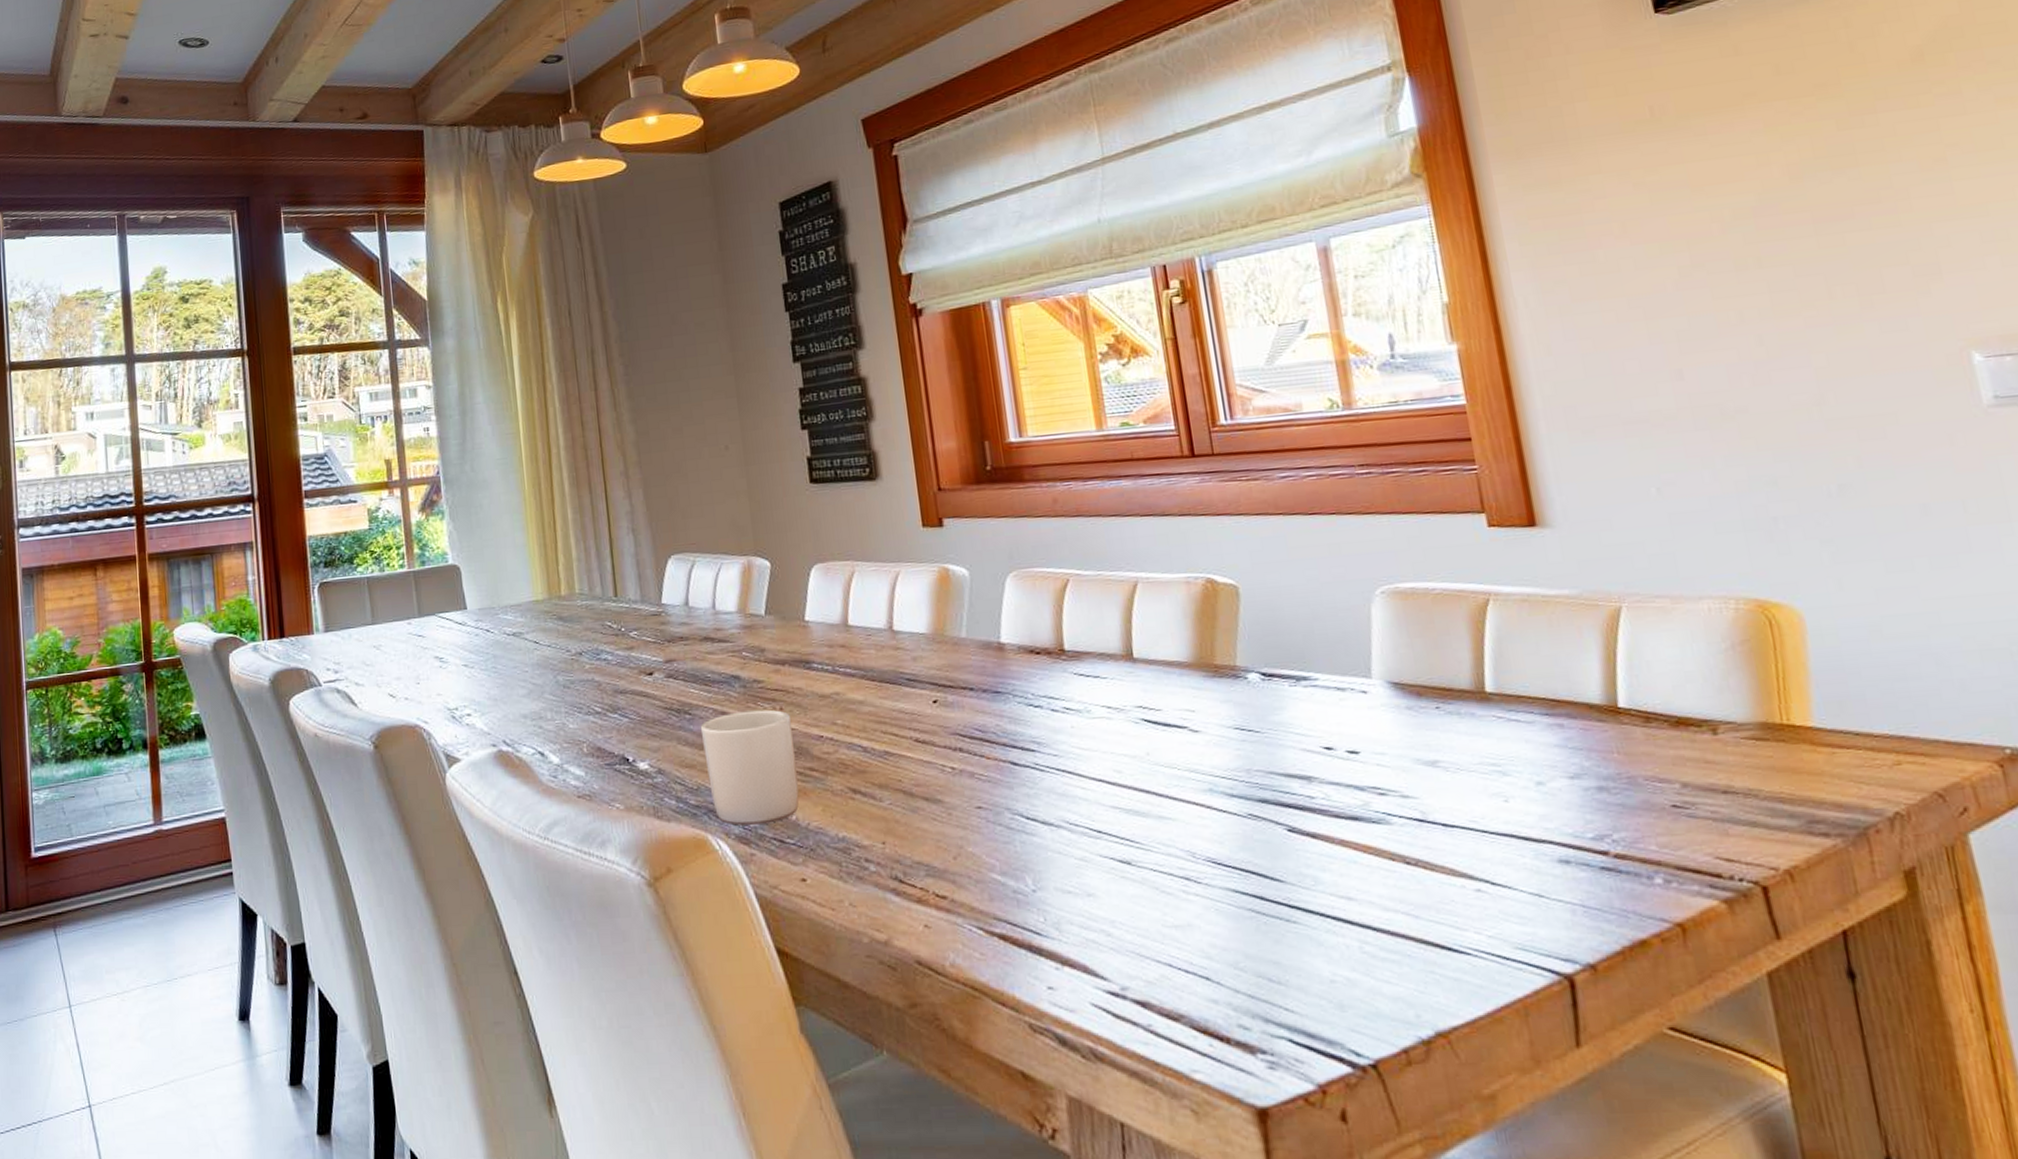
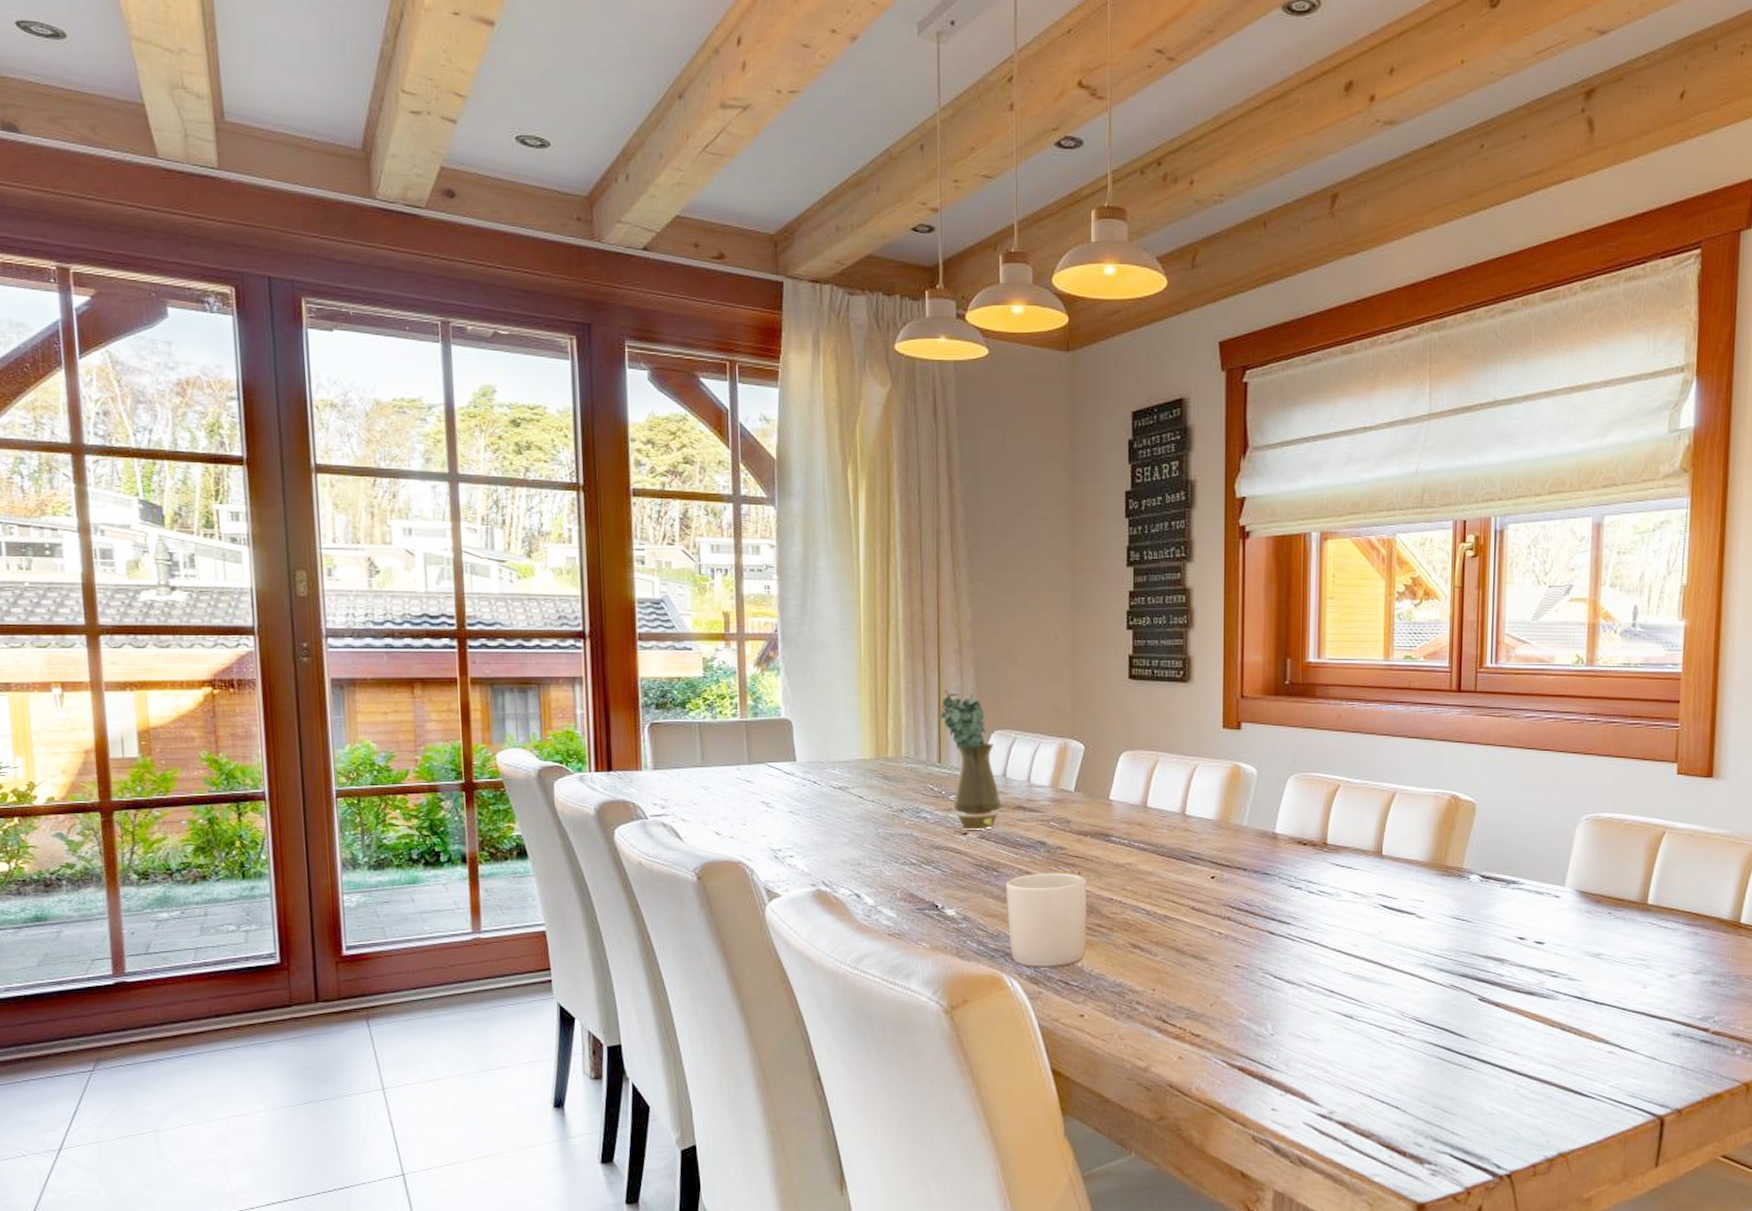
vase: none [611,516,687,670] -> present [939,690,1001,830]

